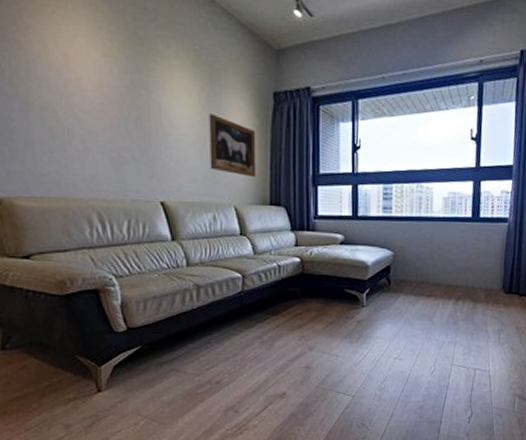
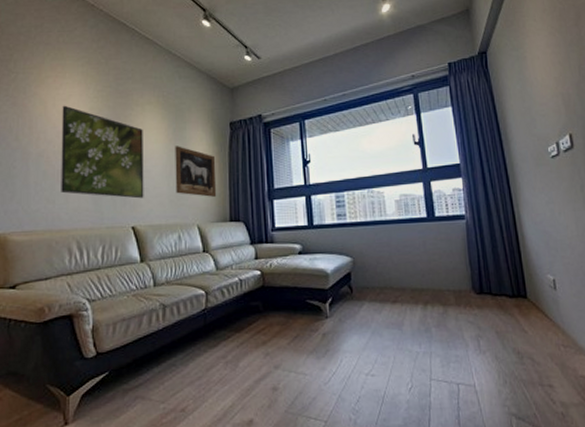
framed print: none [67,46,174,171] -> present [61,105,144,199]

